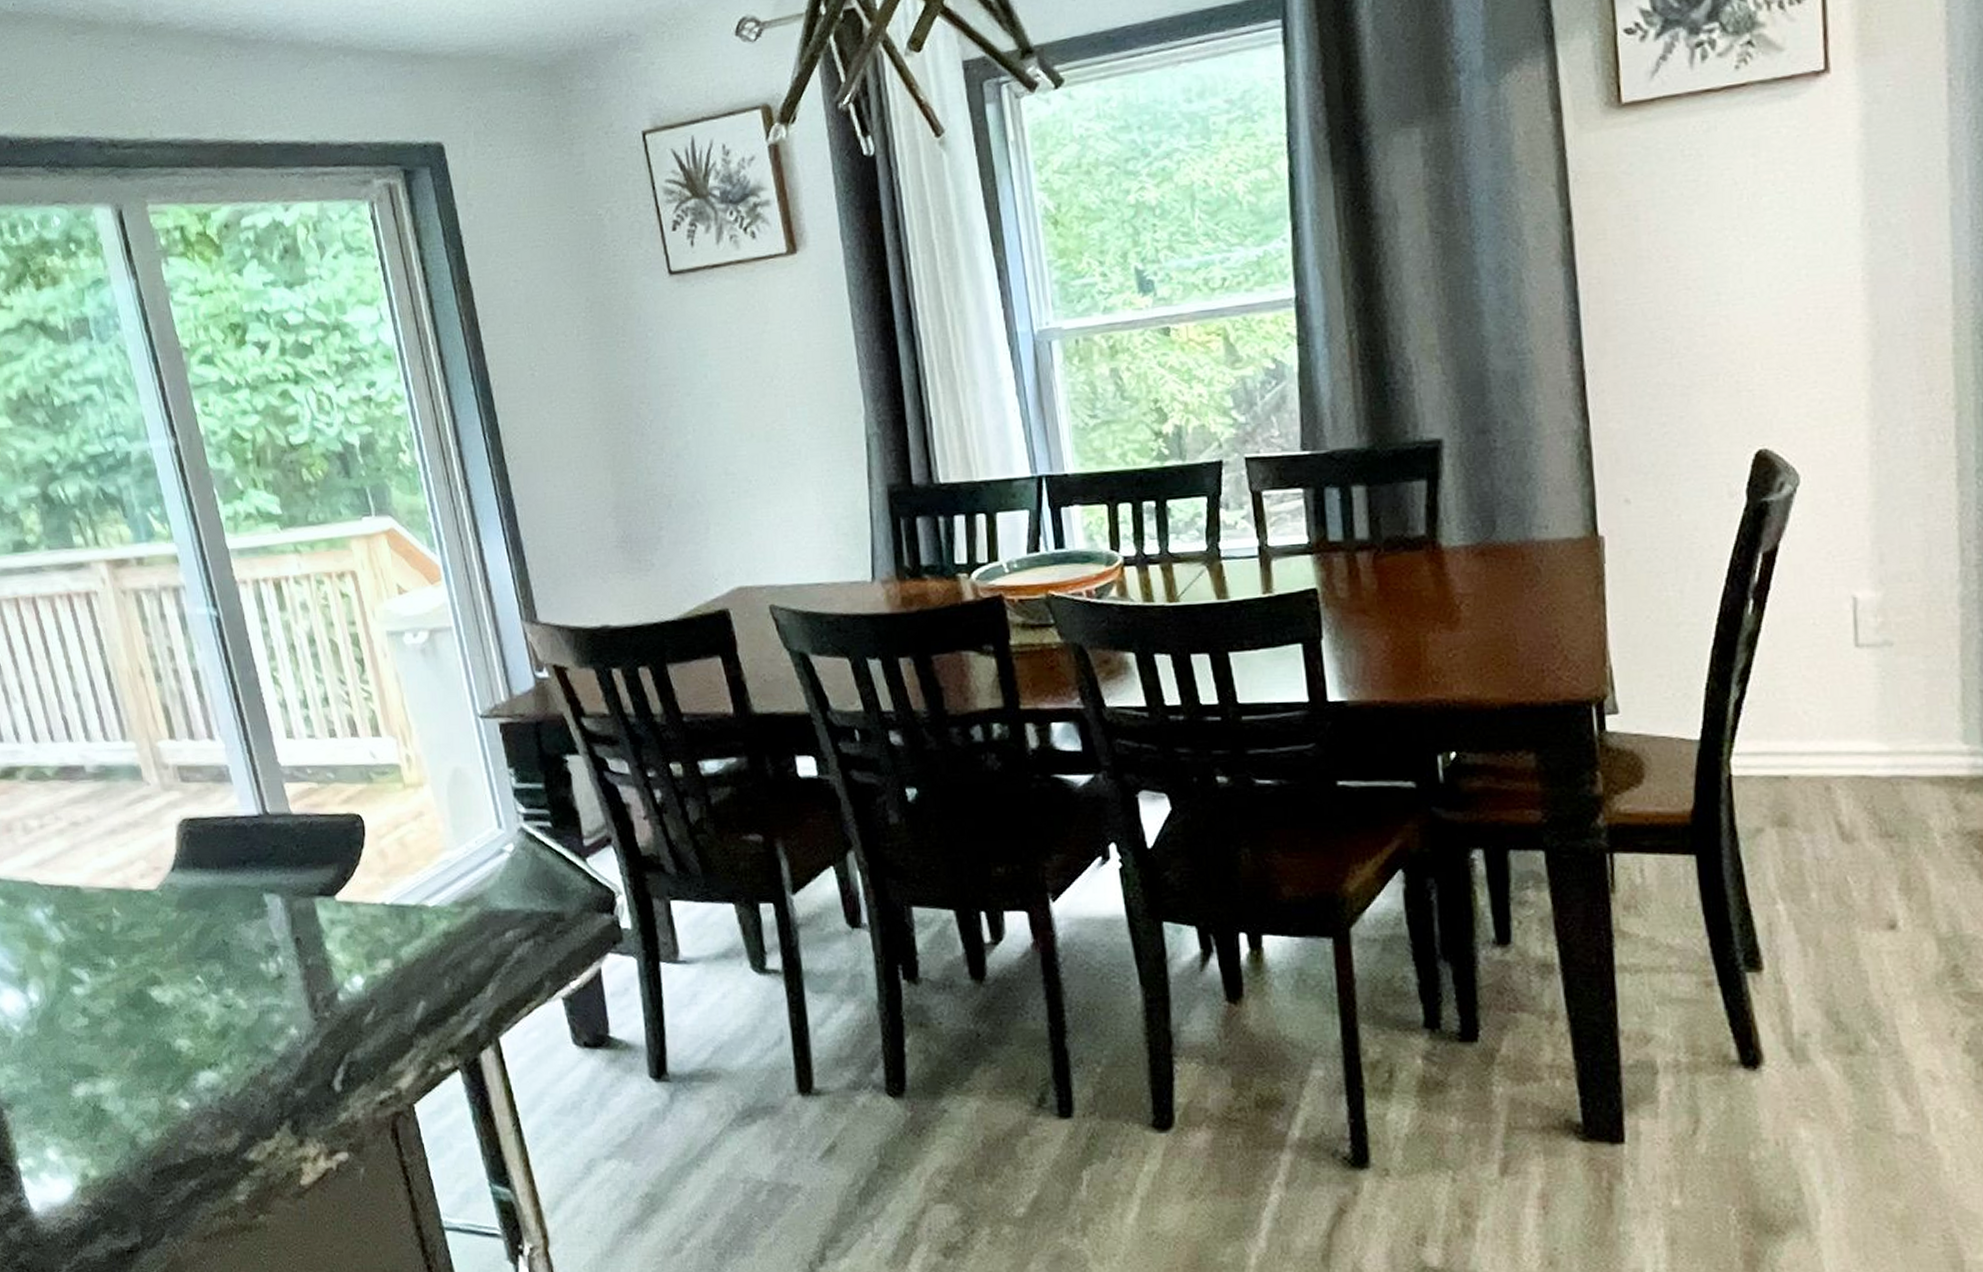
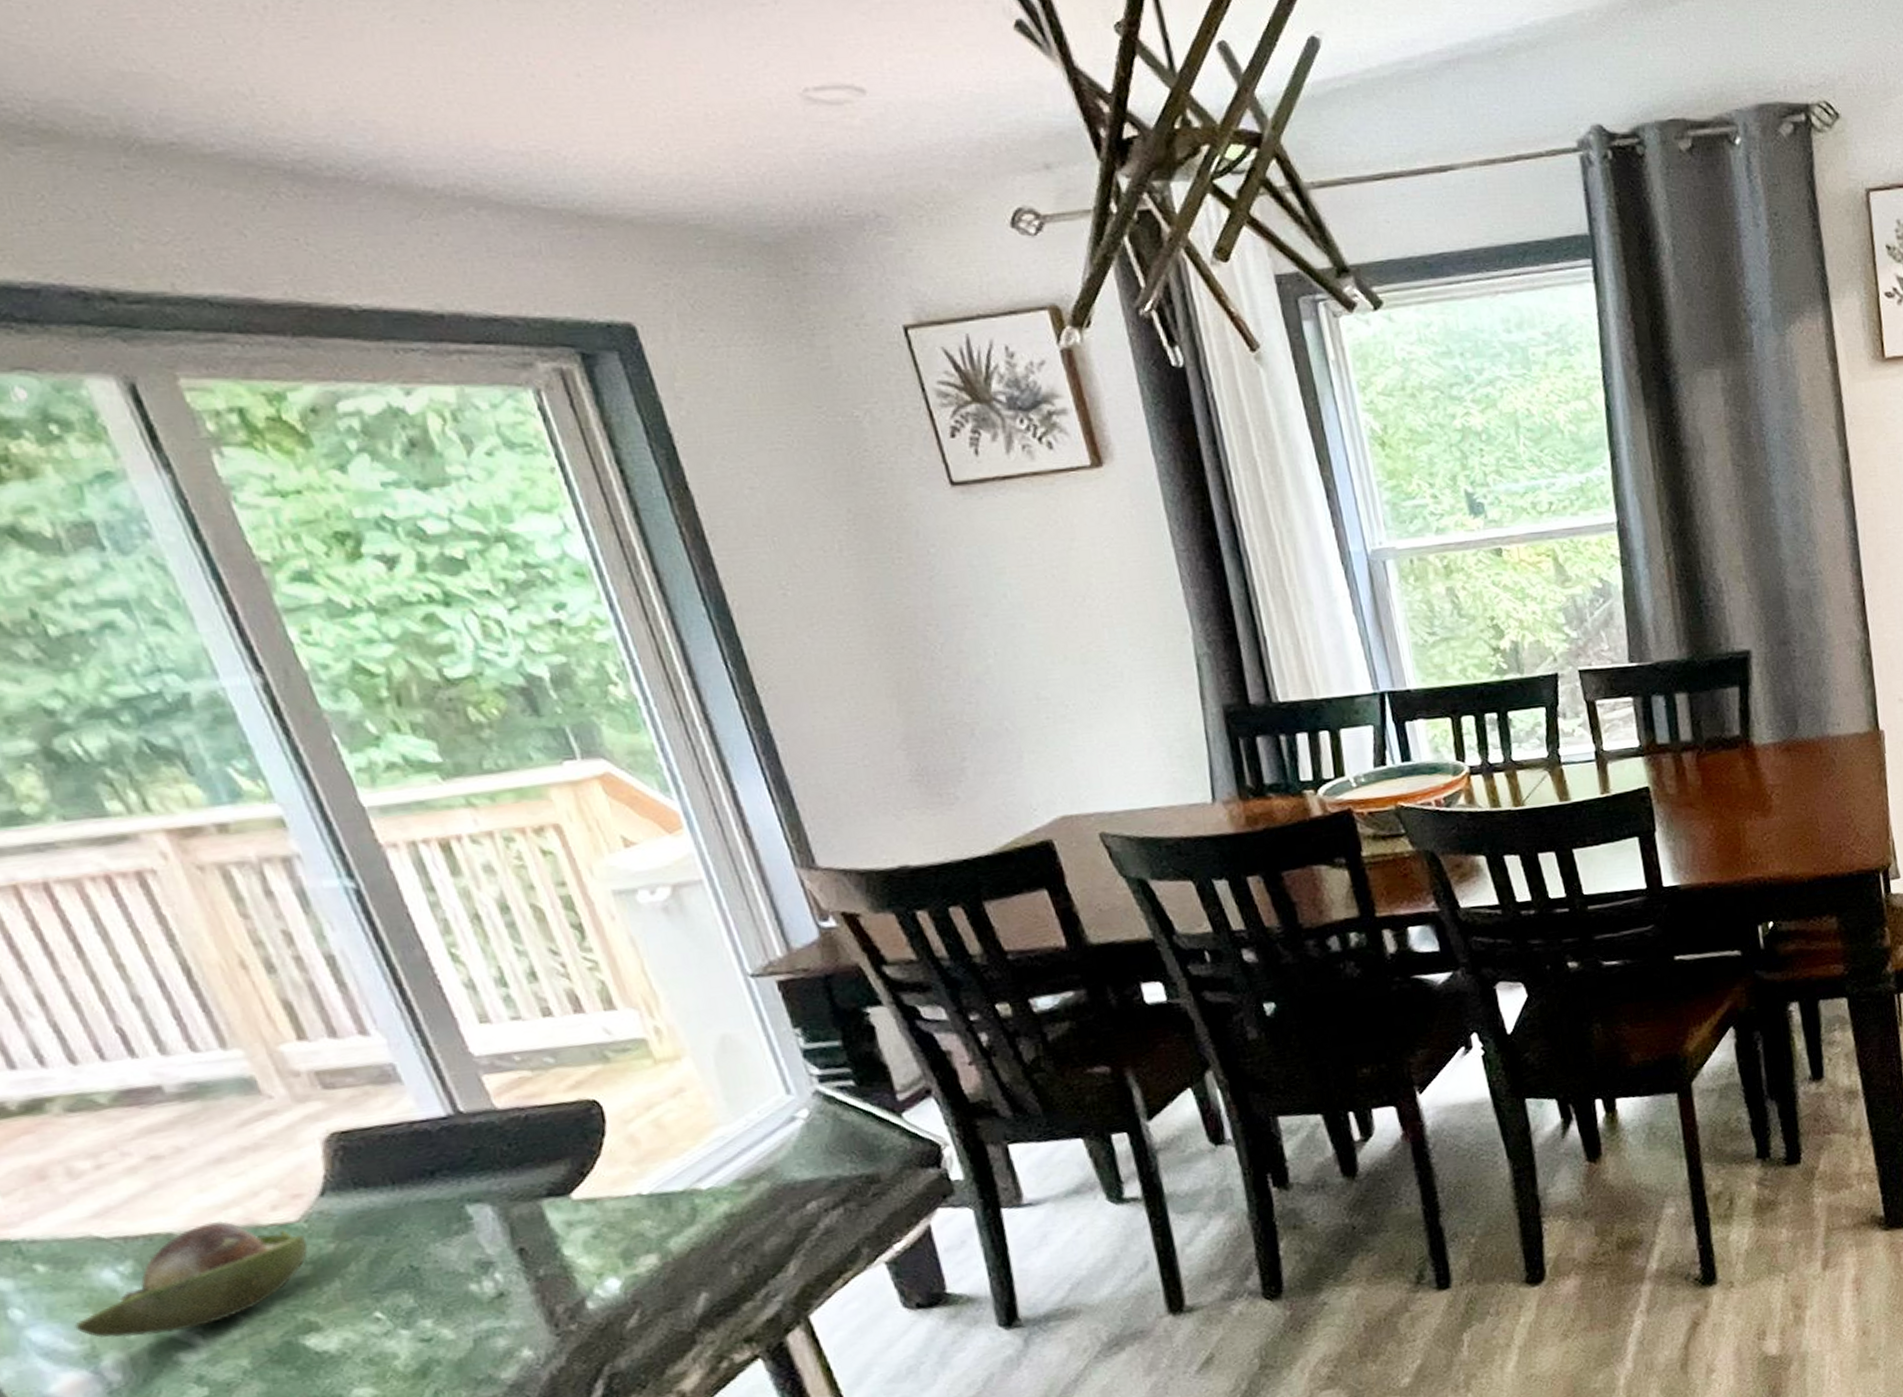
fruit: none [16,881,159,969] -> present [74,1220,307,1338]

